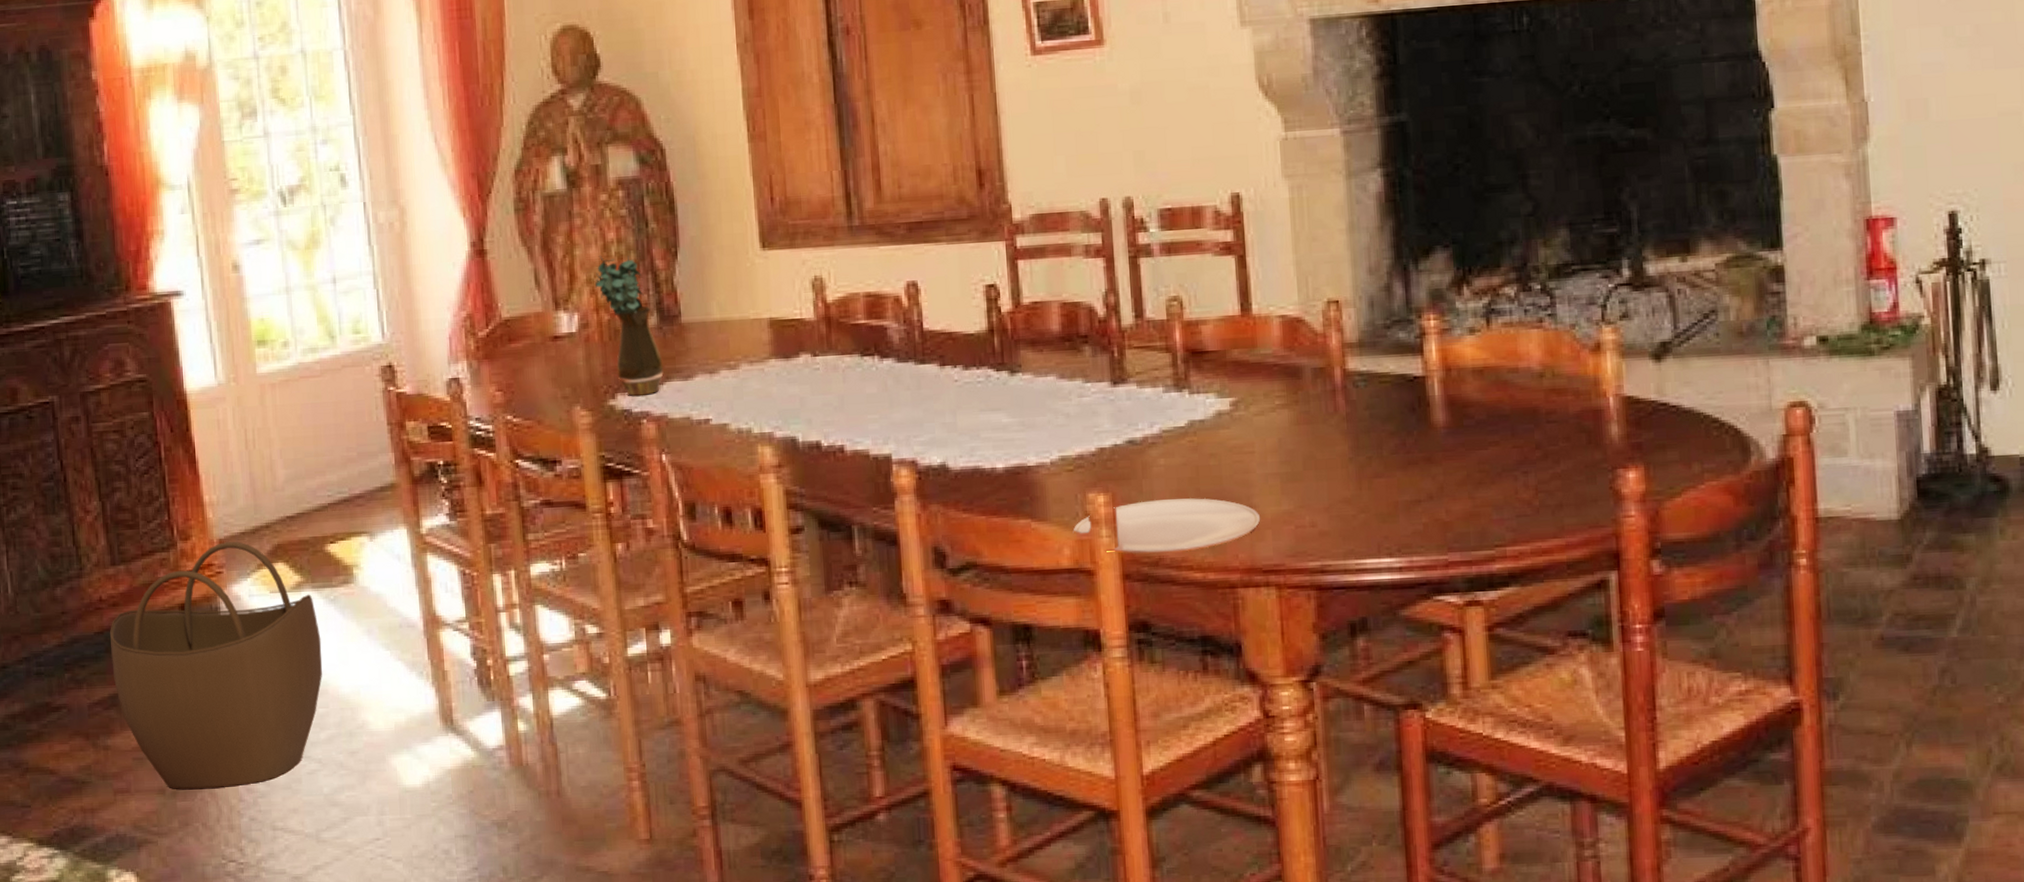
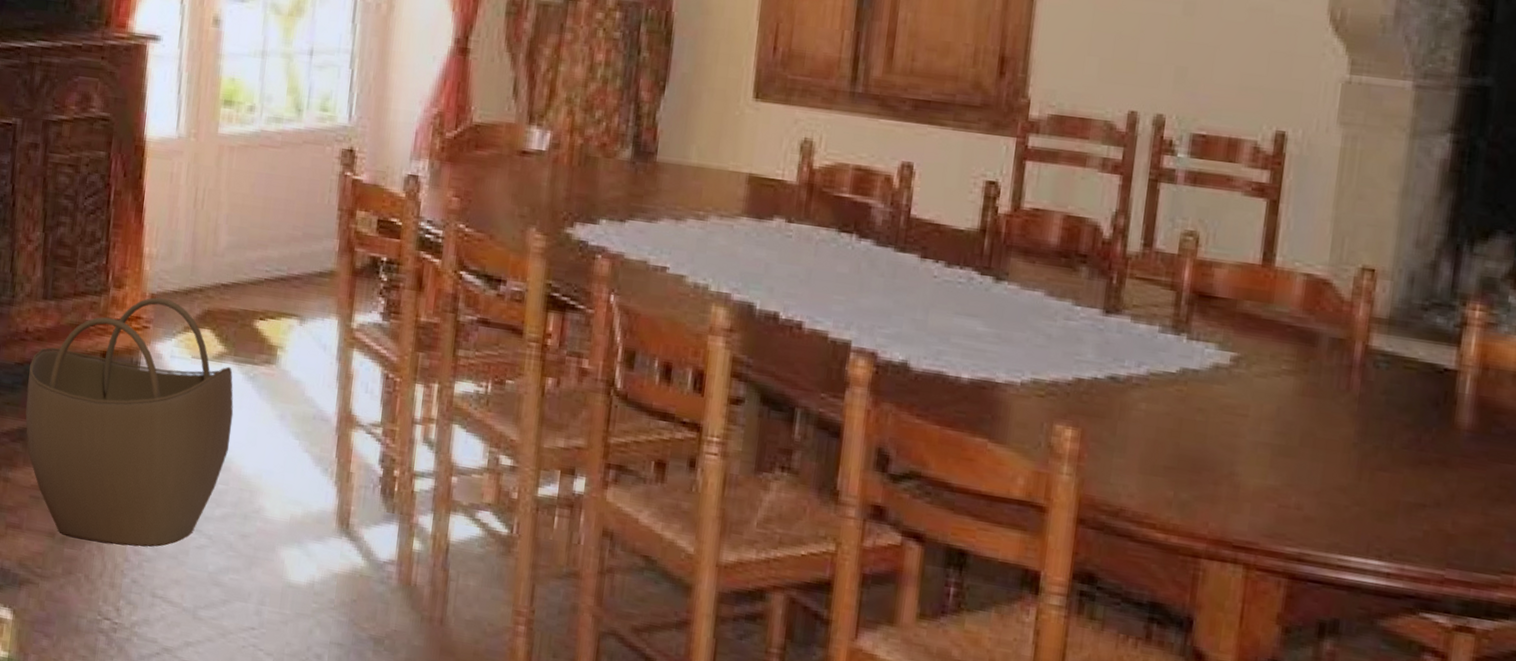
vase: present [595,255,665,397] -> none [574,75,630,230]
plate: present [1072,498,1261,555] -> none [1031,444,1242,509]

